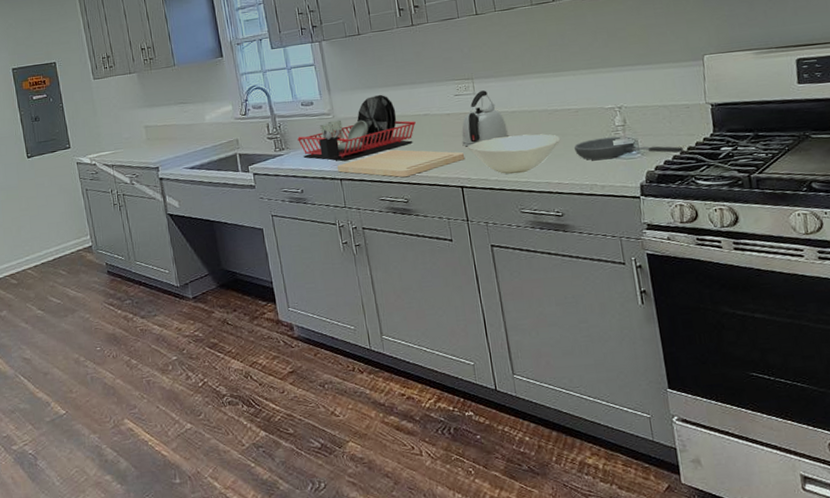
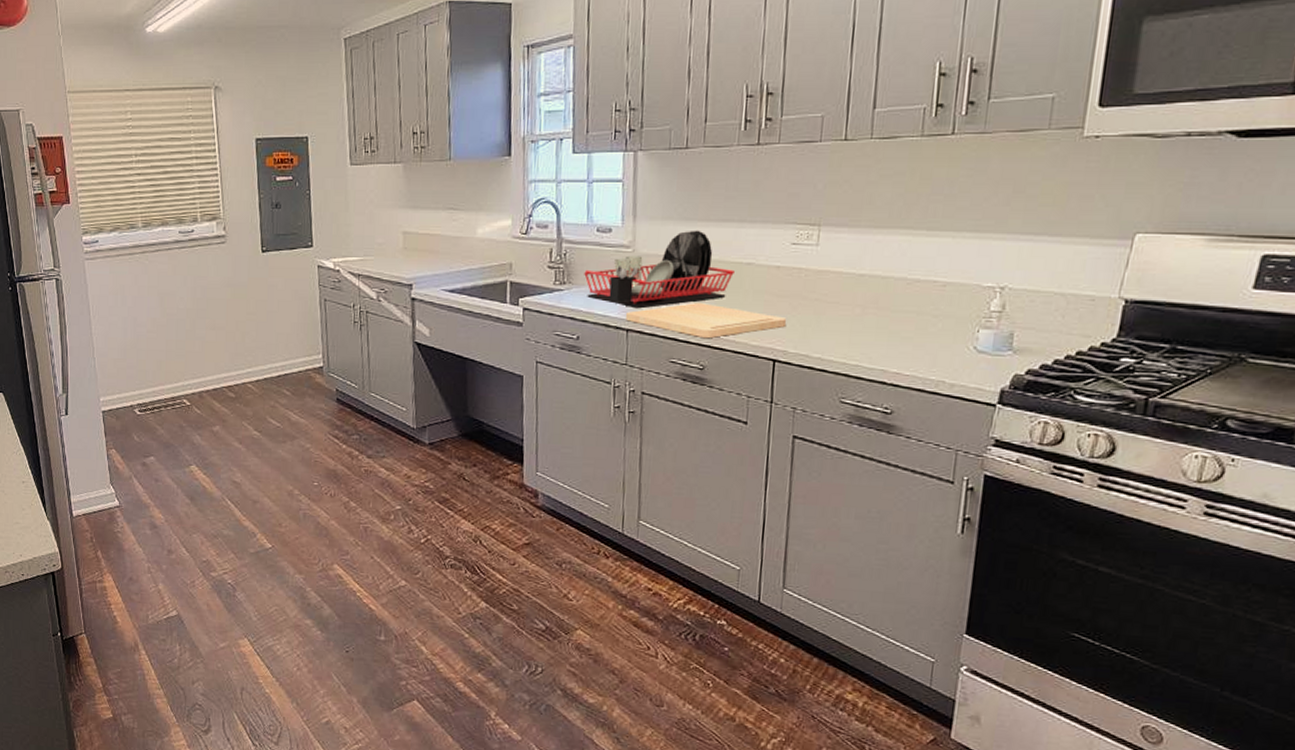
kettle: present [461,90,509,147] -> none [787,242,849,312]
bowl: present [467,134,561,175] -> none [792,305,914,355]
frying pan: present [573,136,684,160] -> none [927,324,1071,357]

